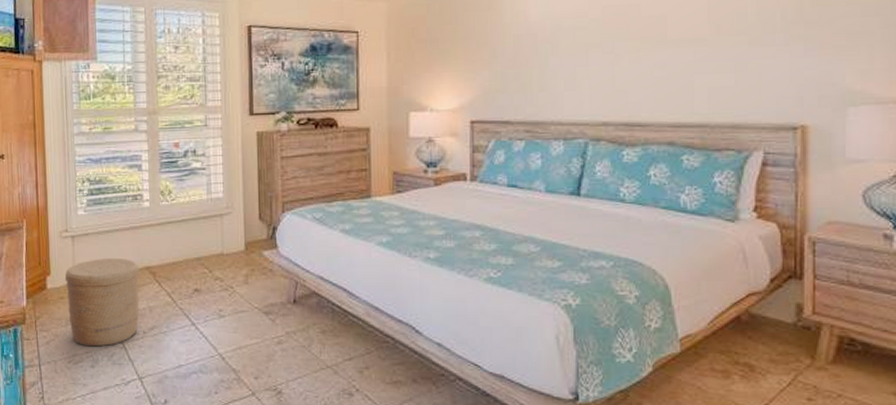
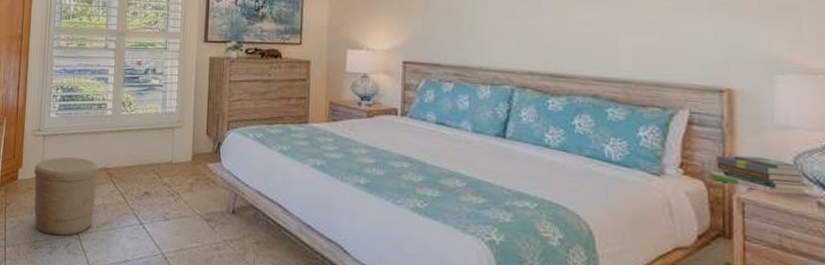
books: none [781,193,881,231] -> present [708,155,814,196]

